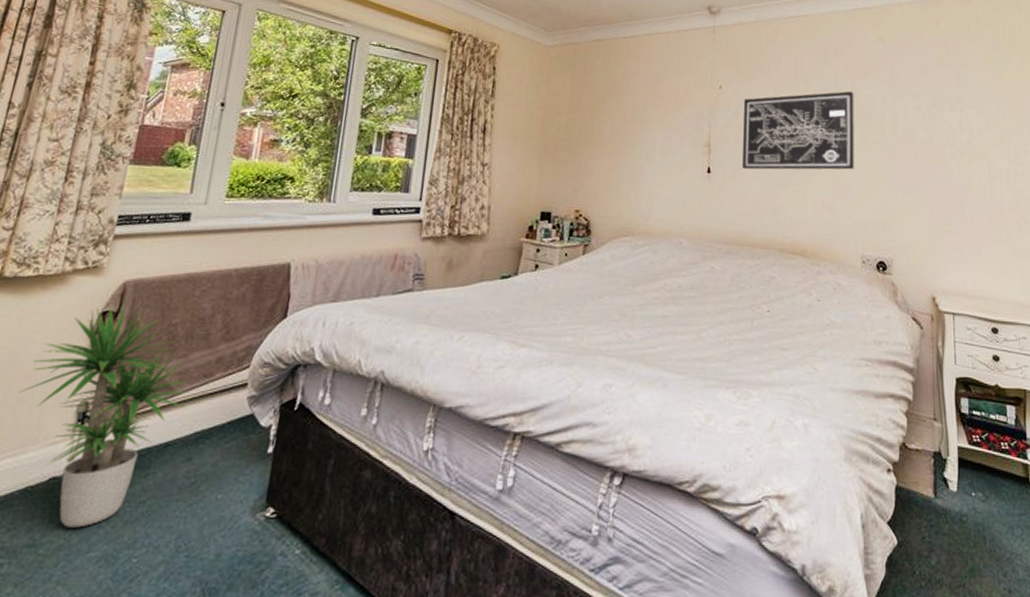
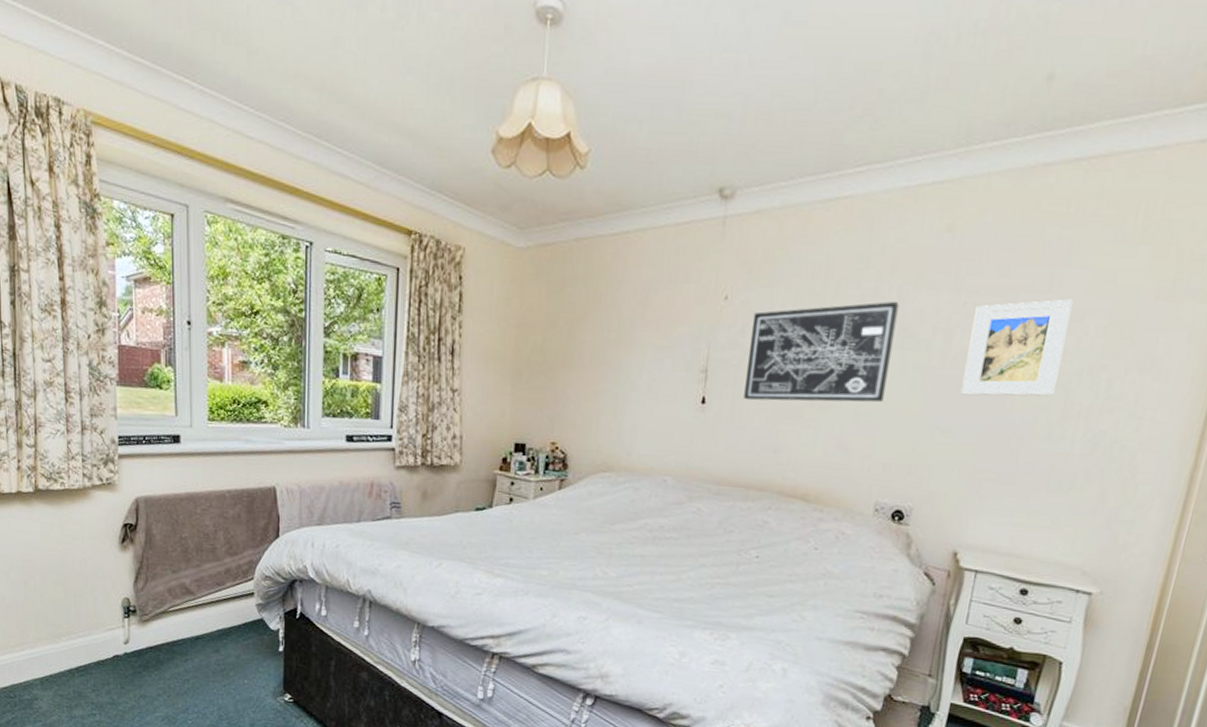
potted plant: present [18,304,187,528] -> none [74,518,208,694]
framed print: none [910,90,980,164] -> present [960,299,1074,397]

